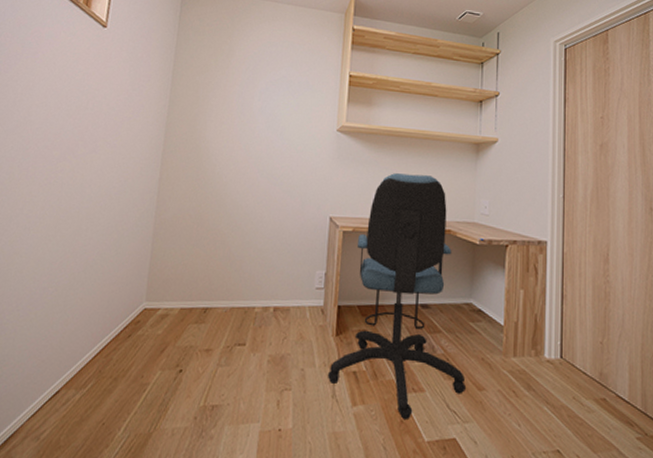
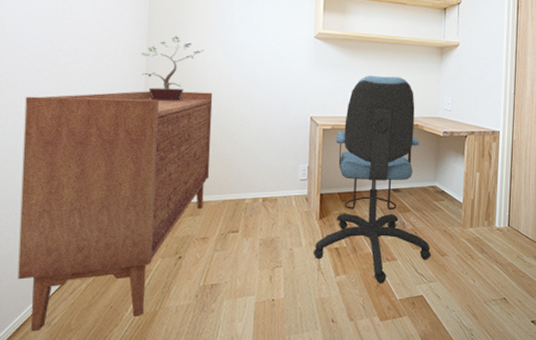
sideboard: none [12,184,228,446] -> present [18,91,213,332]
potted plant: none [157,127,222,196] -> present [142,35,204,102]

